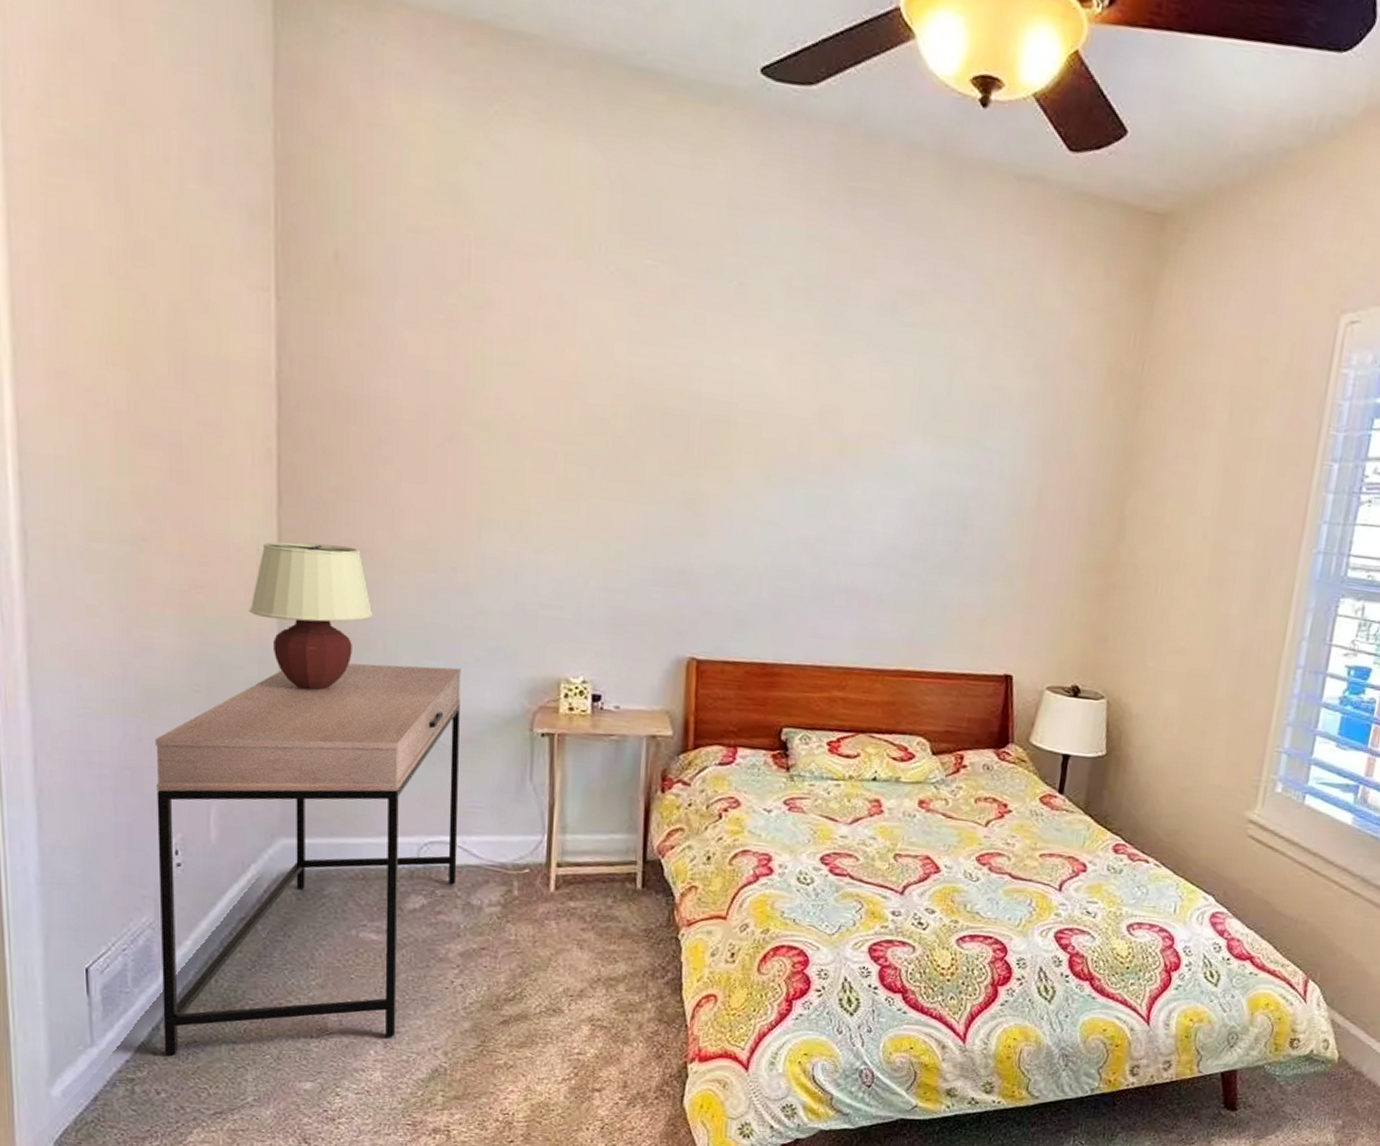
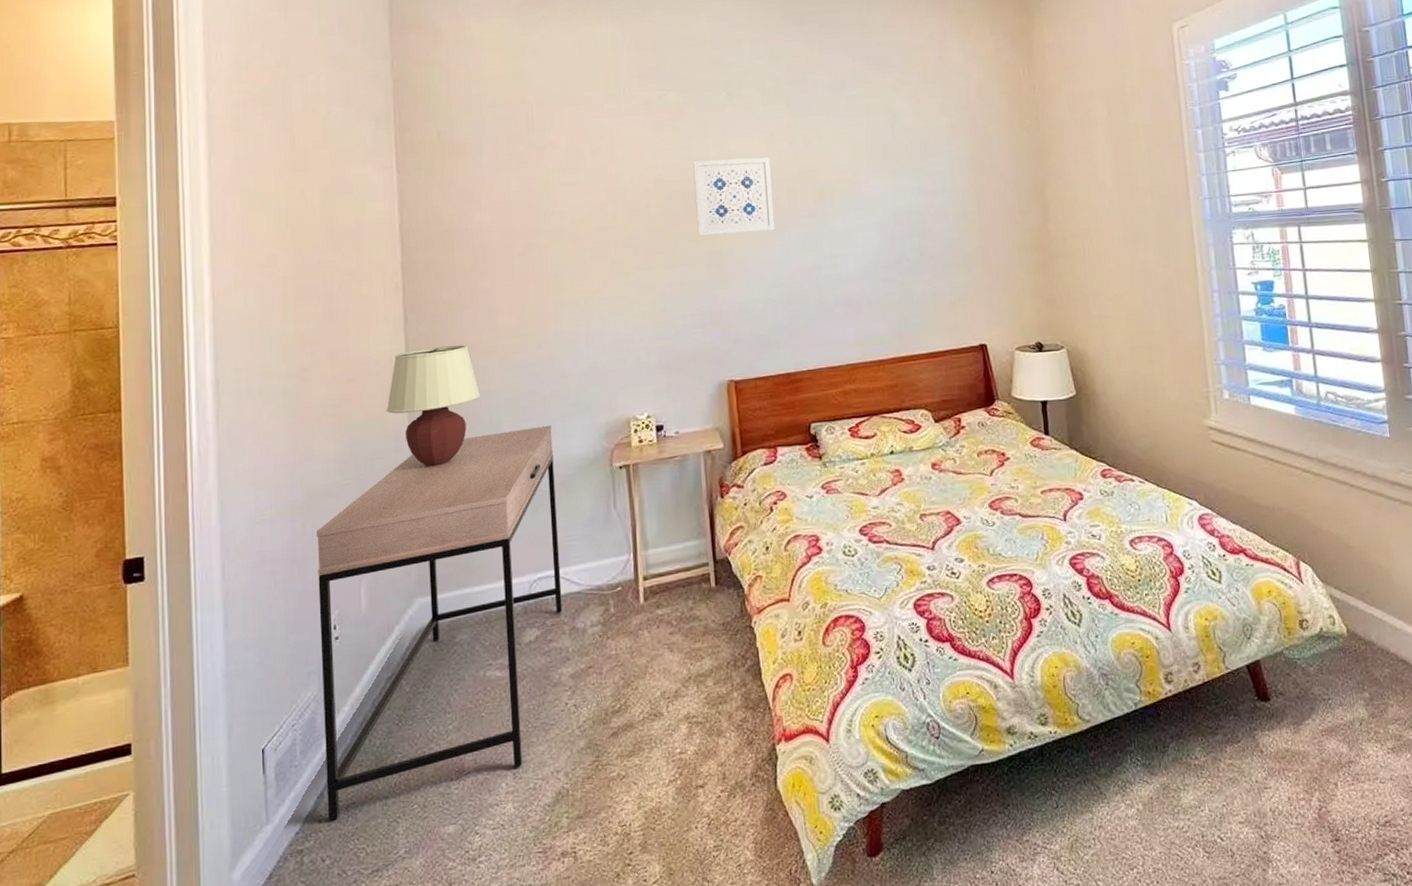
wall art: none [675,368,783,483] -> present [693,157,775,236]

